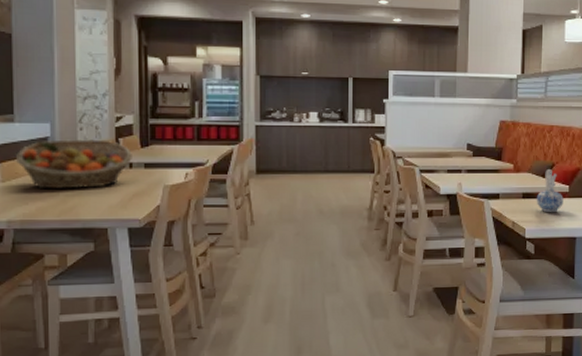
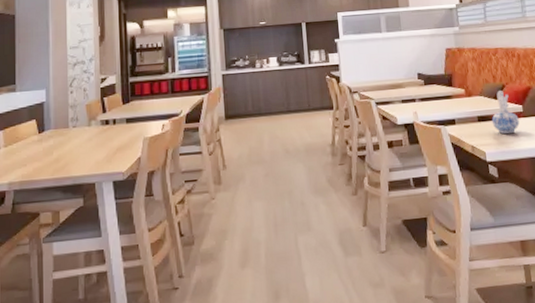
fruit basket: present [15,139,132,189] -> none [16,100,116,151]

